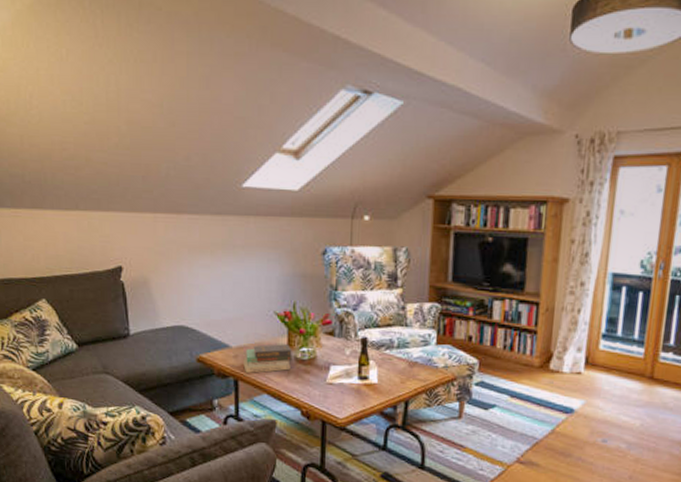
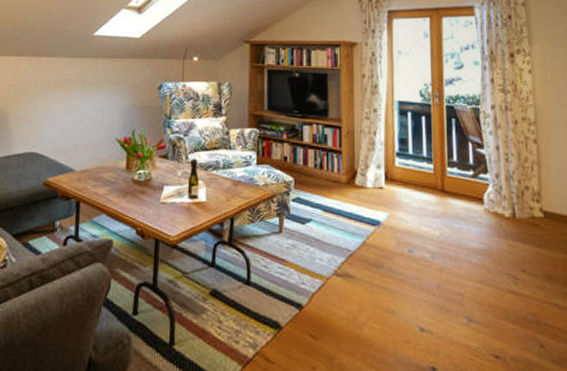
books: present [243,344,292,374] -> none [85,167,130,196]

